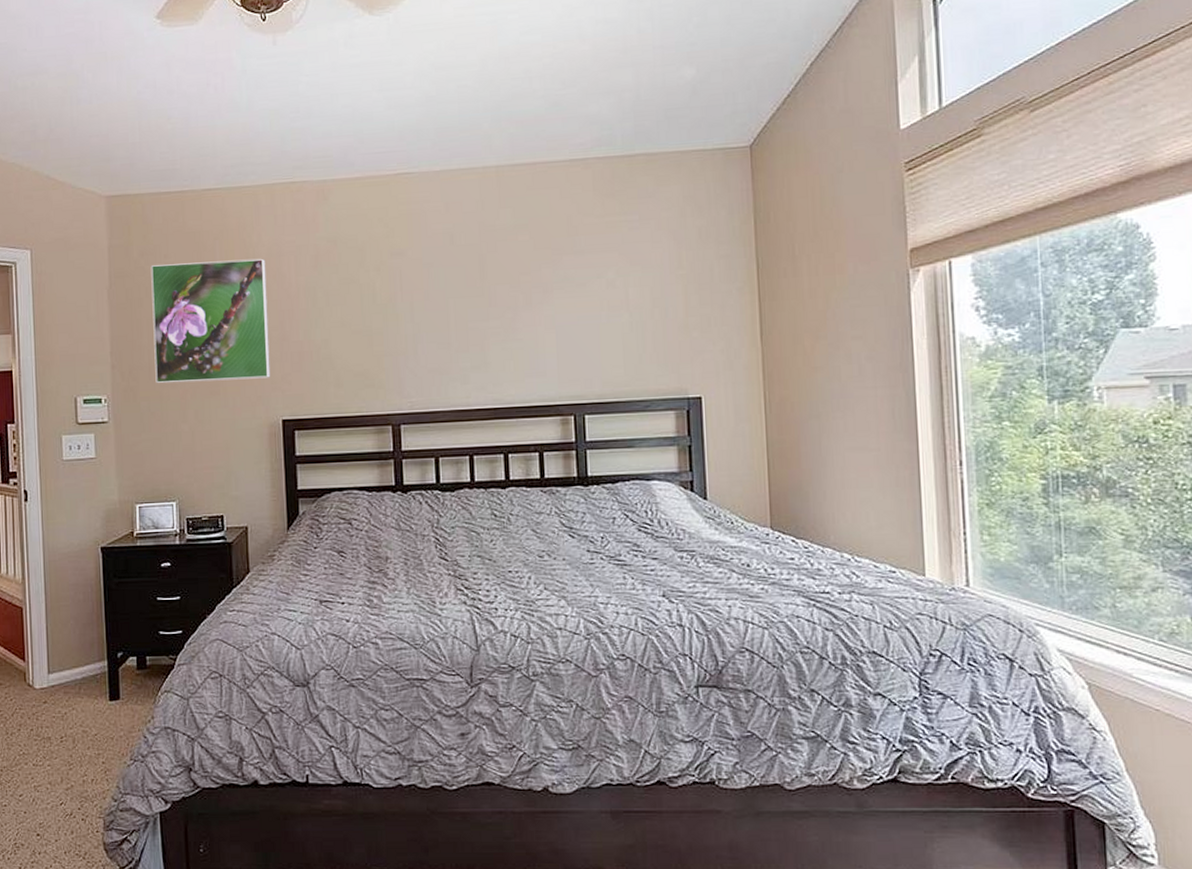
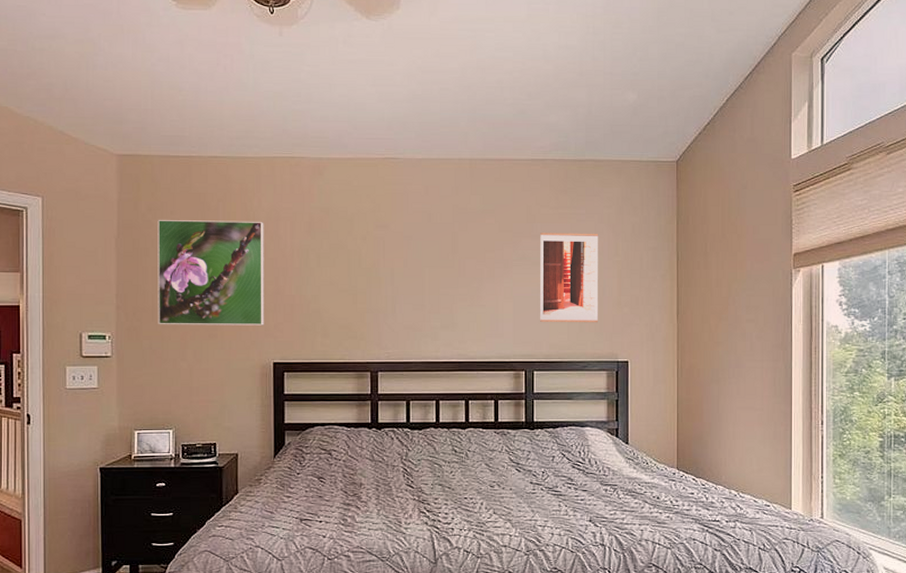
wall art: none [584,242,662,355] -> present [540,232,599,323]

